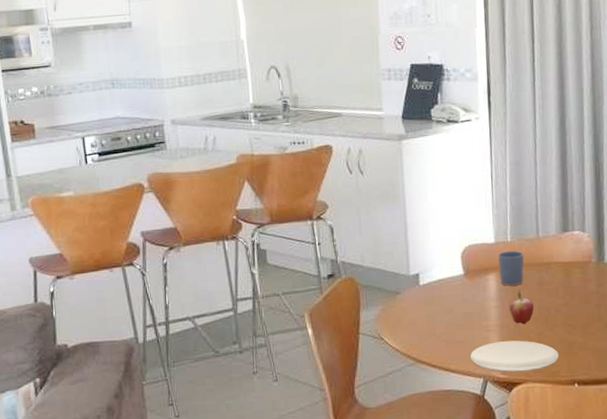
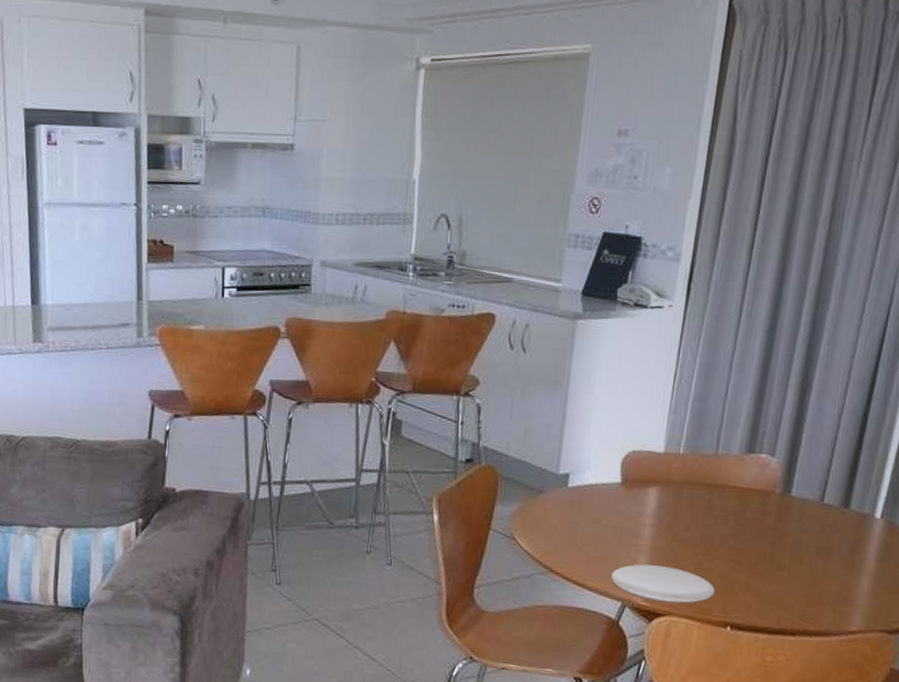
mug: present [498,250,524,286] -> none [661,464,696,505]
fruit: present [509,288,534,325] -> none [666,508,696,551]

